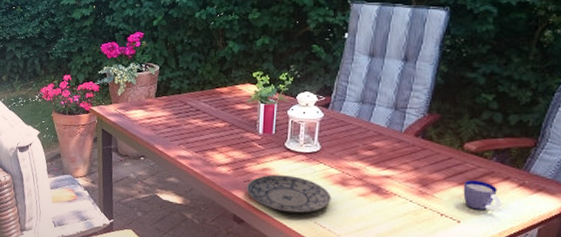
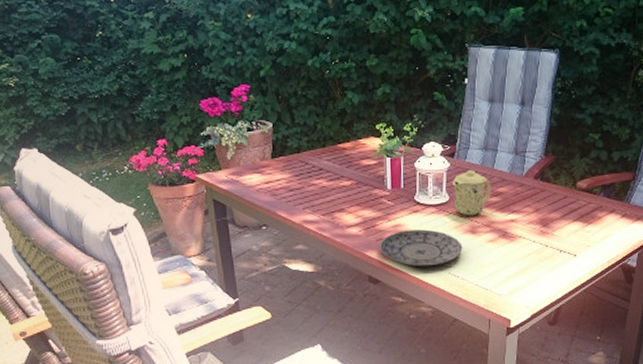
mug: none [324,122,366,168] -> present [452,170,491,216]
cup: present [463,180,502,211] -> none [577,216,609,243]

